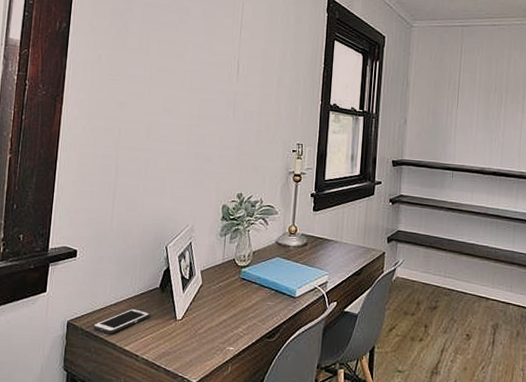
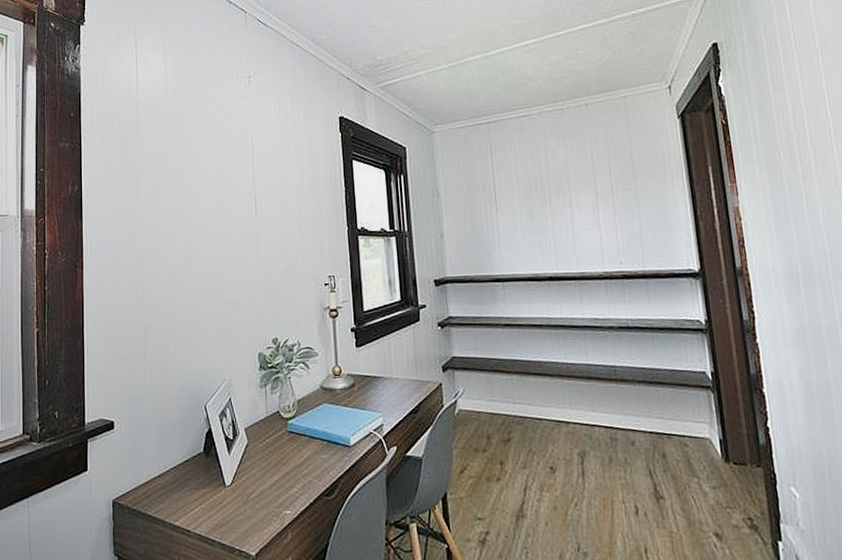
cell phone: present [92,308,151,334] -> none [139,478,198,510]

